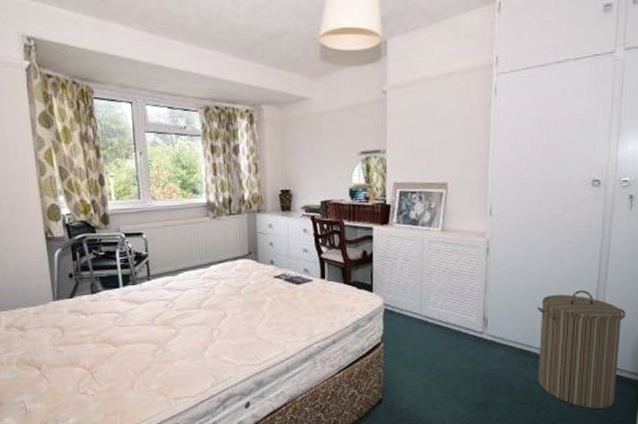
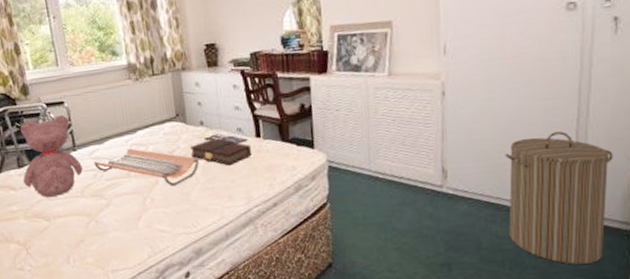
teddy bear: none [95,245,155,323] -> present [19,114,83,197]
tray: none [166,281,267,320] -> present [93,148,200,186]
book: none [259,277,317,303] -> present [190,138,252,166]

